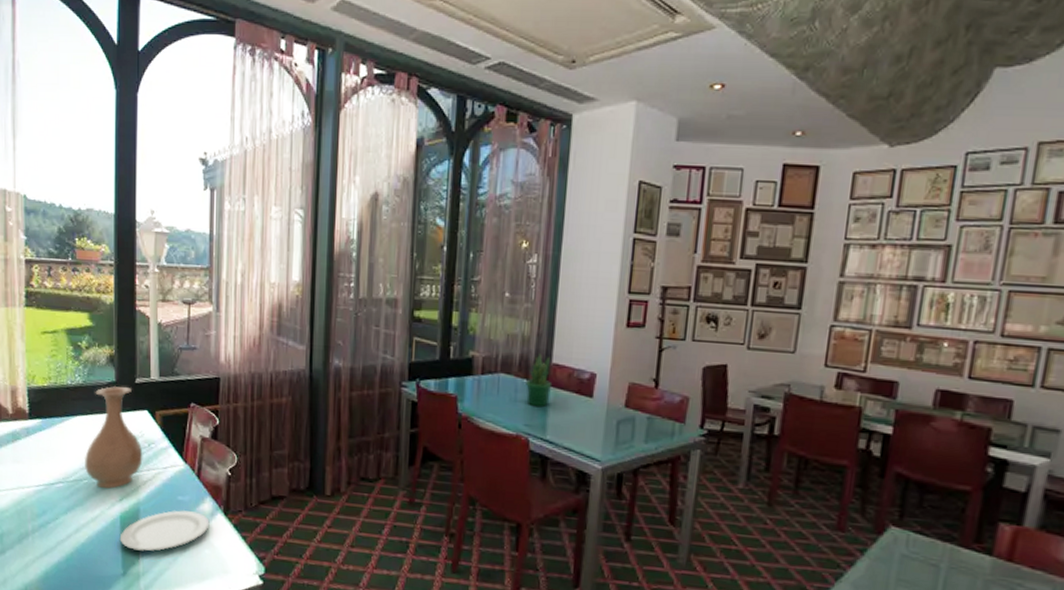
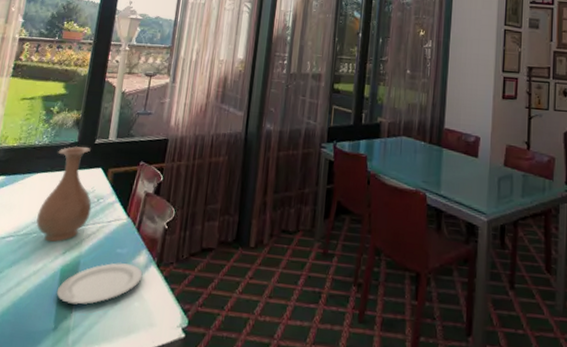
planter: present [526,353,551,408] -> none [423,120,444,166]

